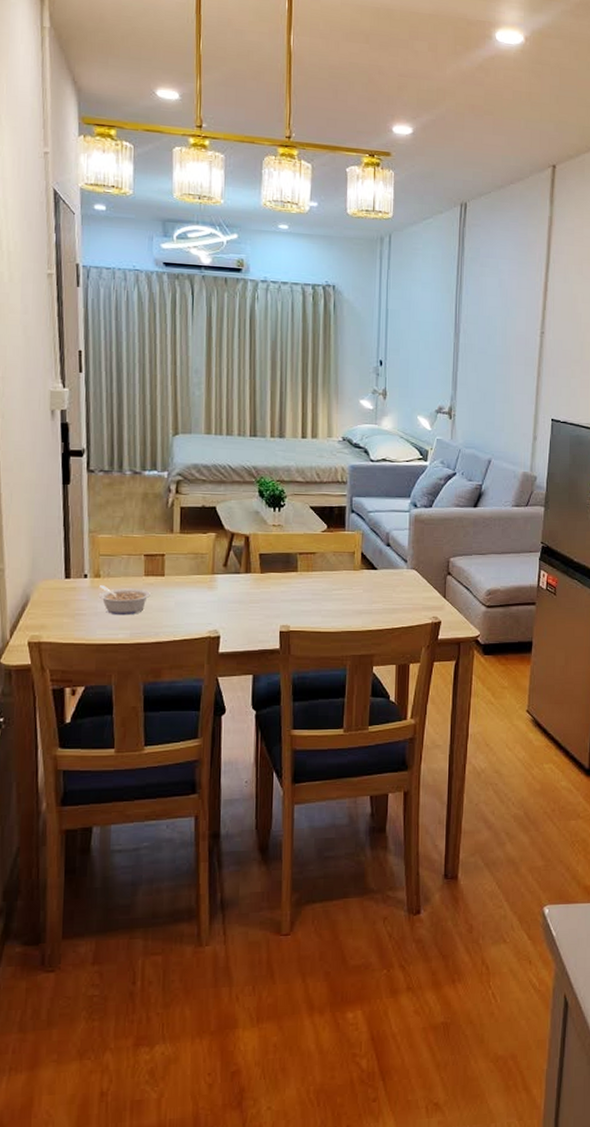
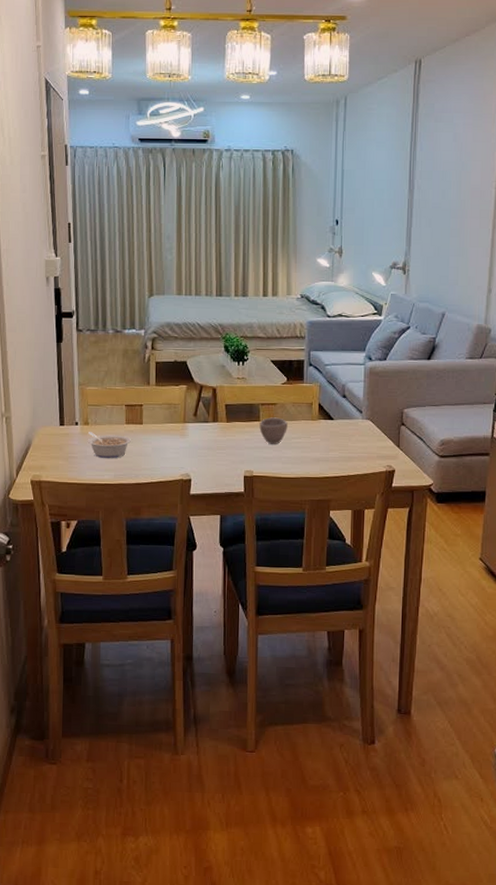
cup: none [297,567,328,596] -> present [259,417,288,444]

